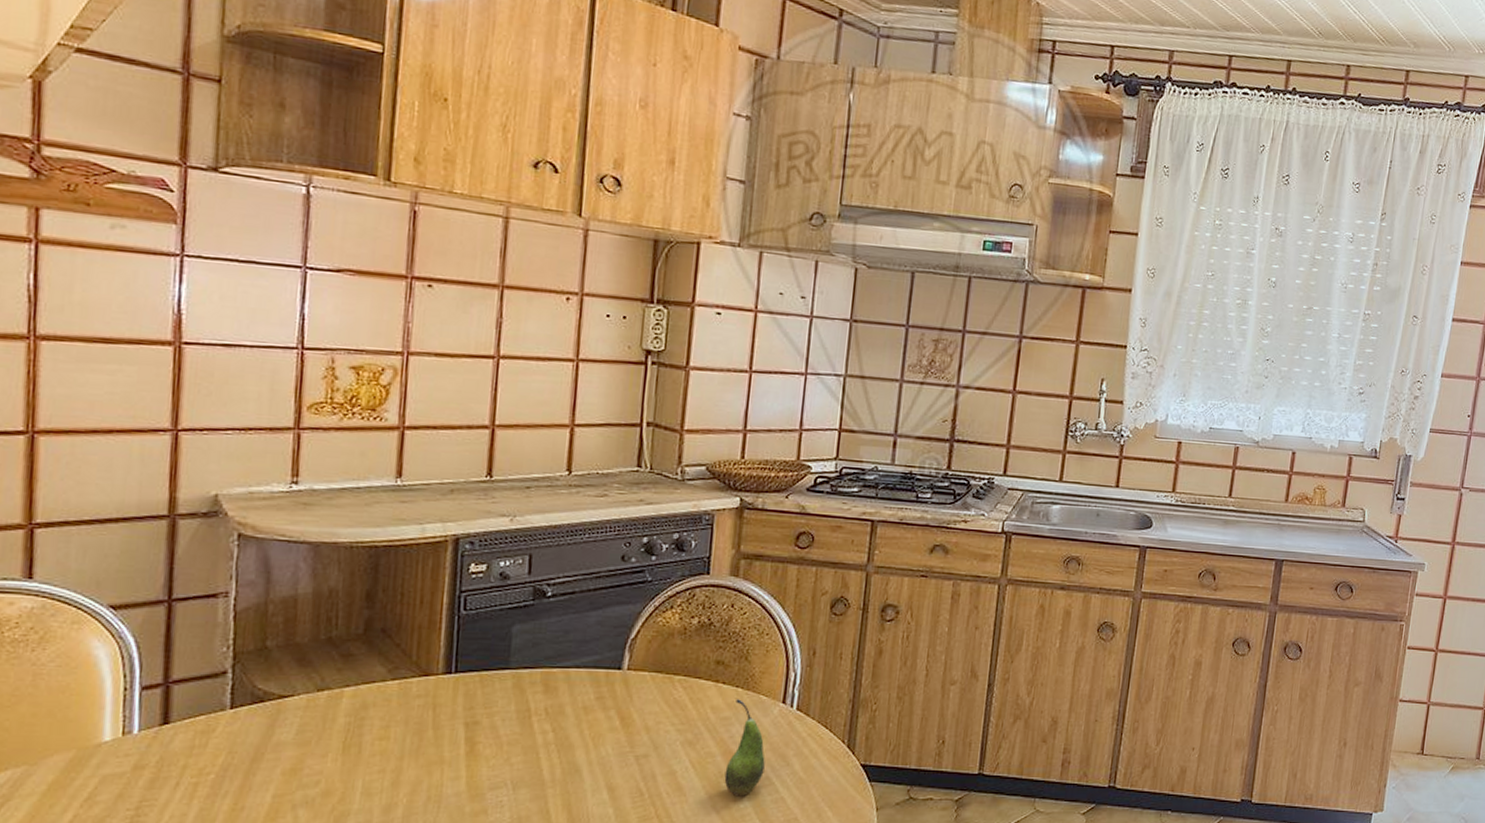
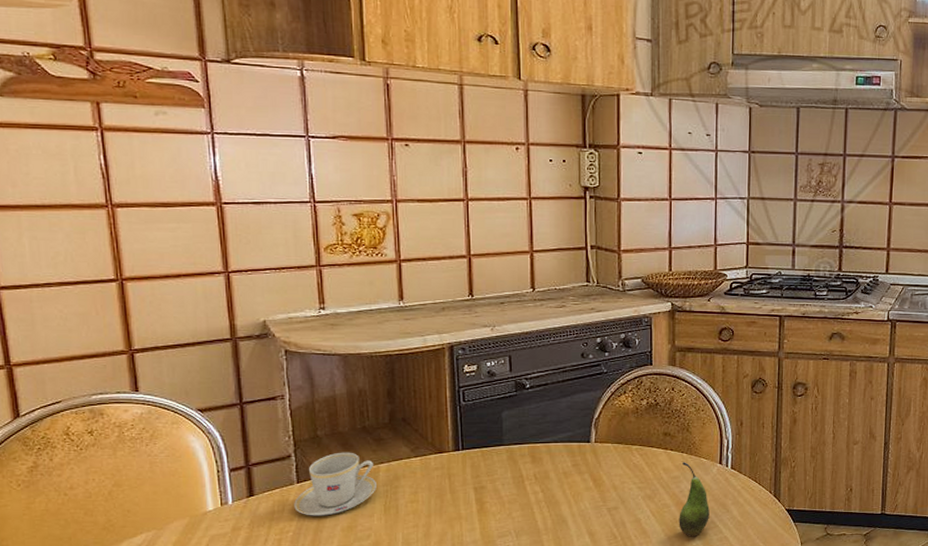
teacup: none [222,669,337,754] -> present [294,452,376,516]

